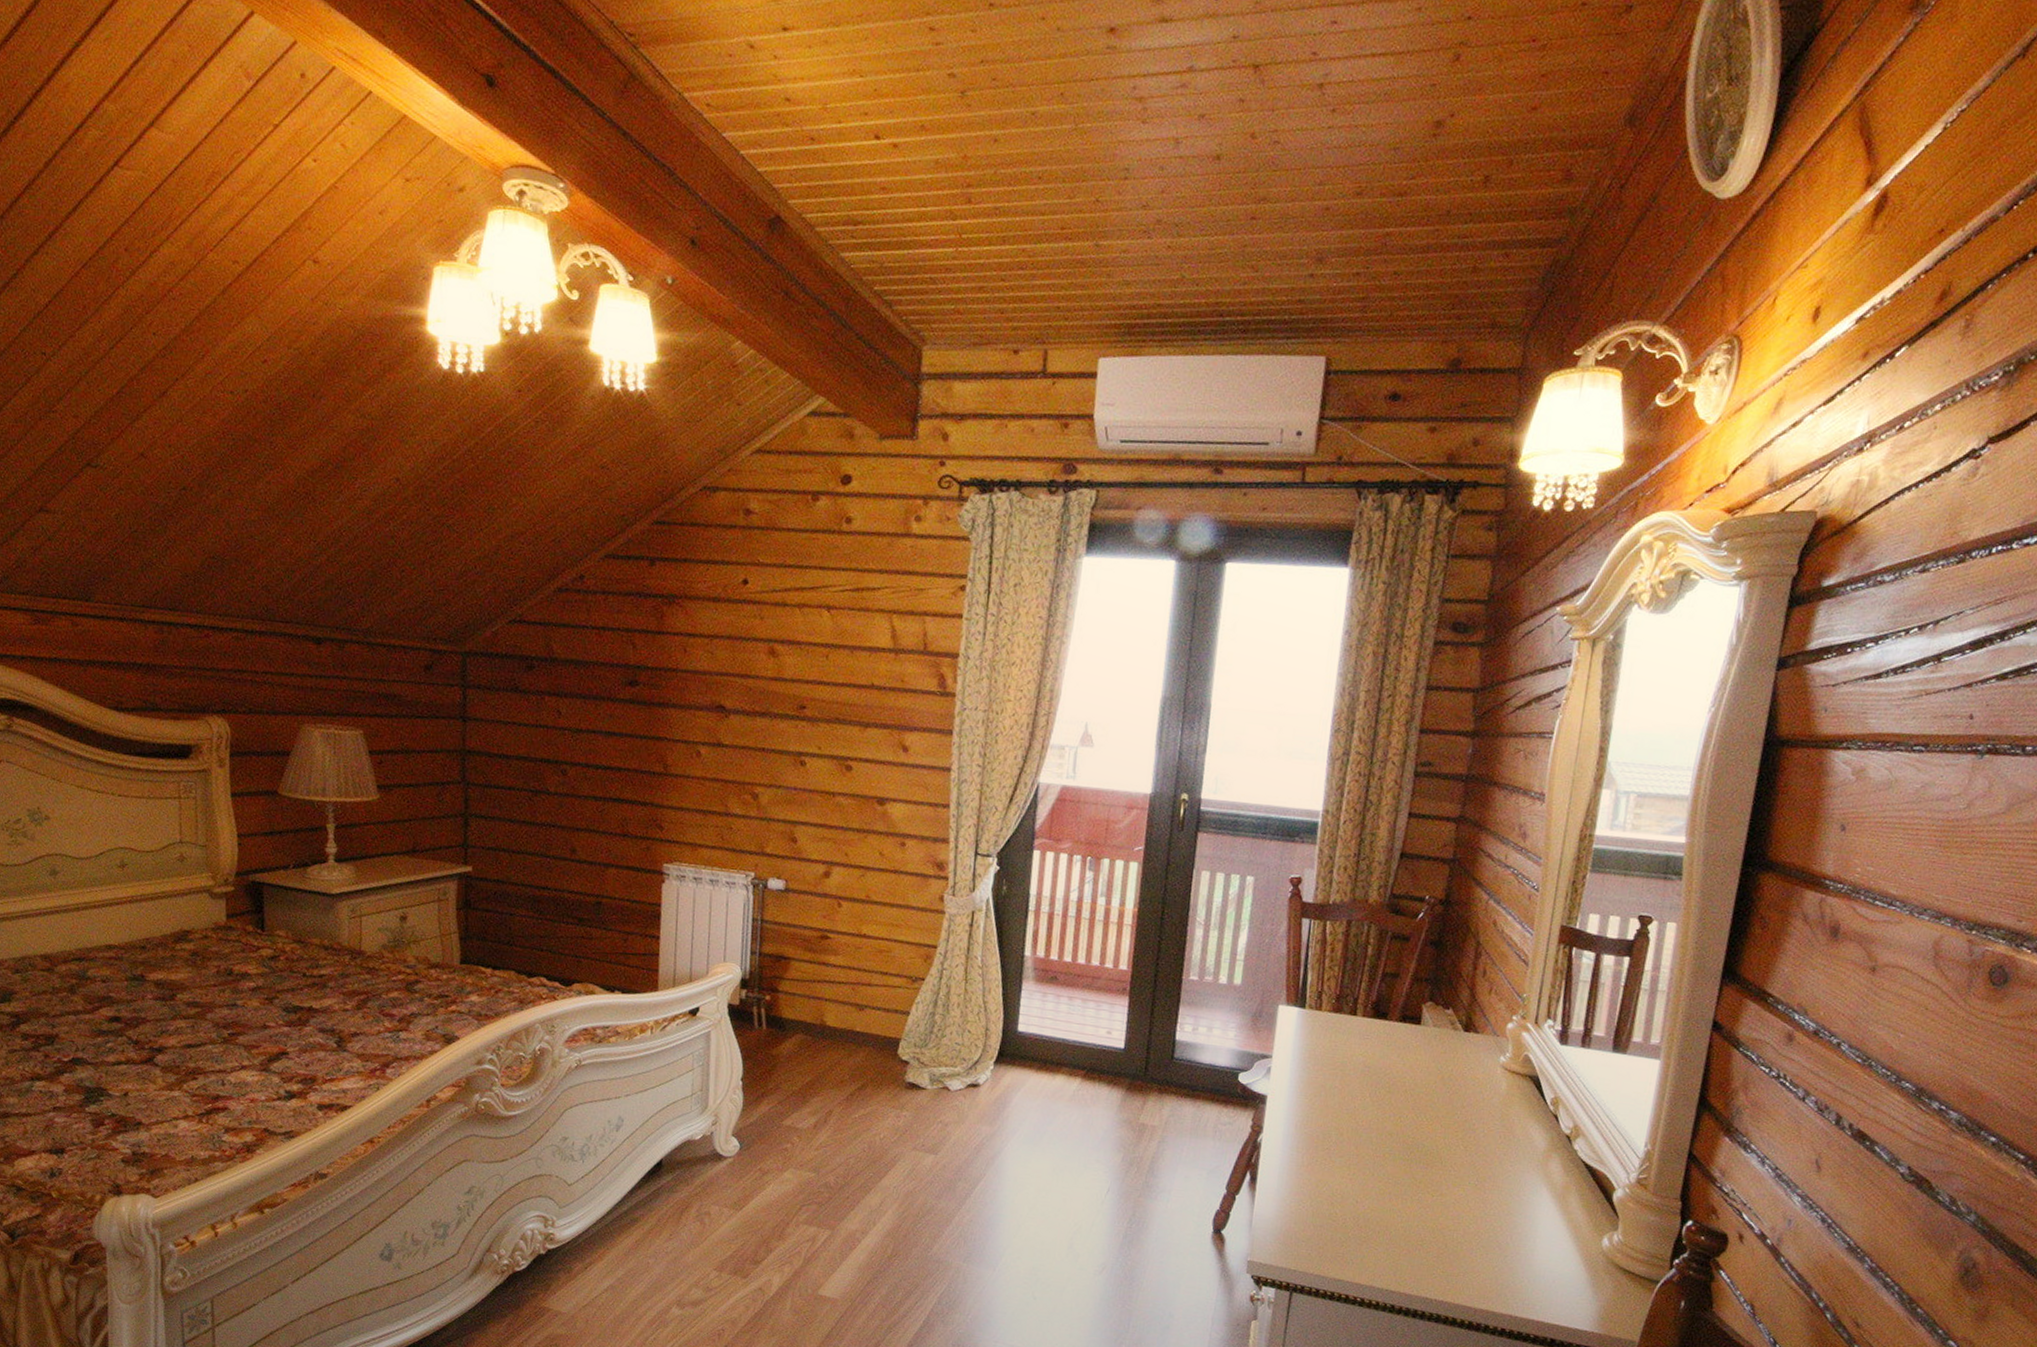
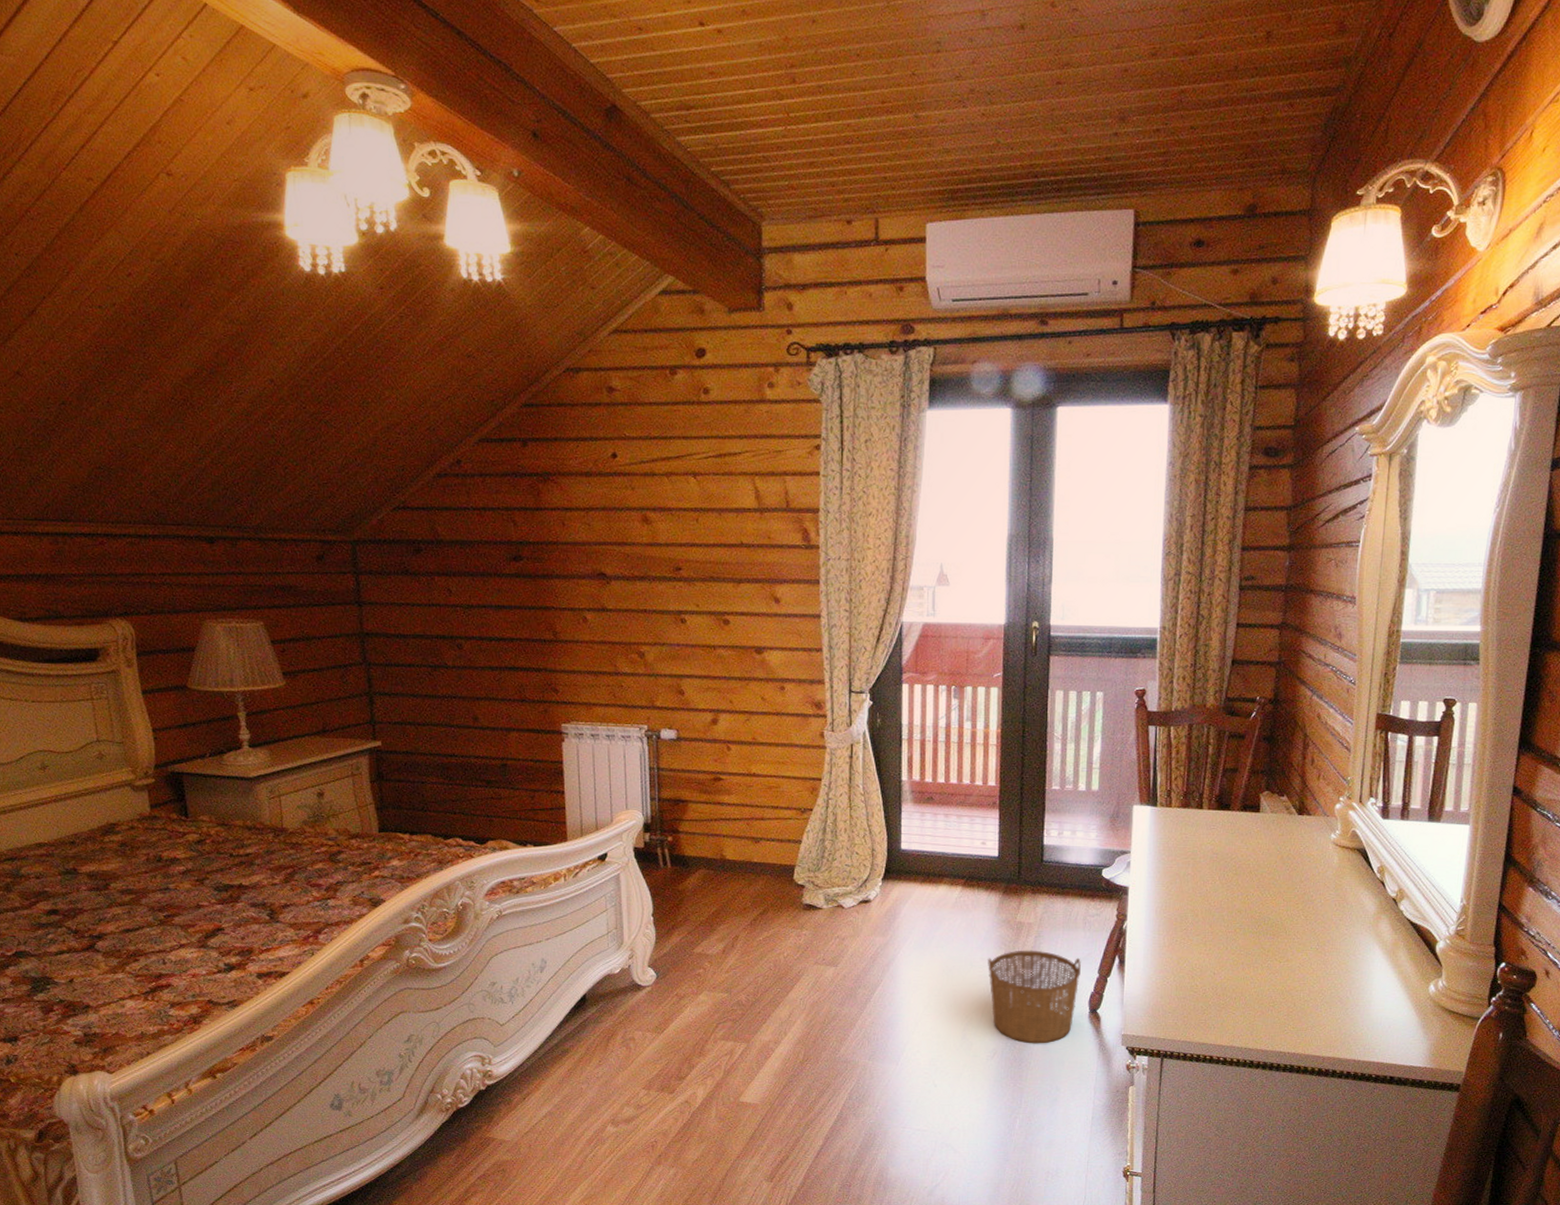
basket: none [1103,1155,1208,1263] -> present [988,950,1081,1044]

